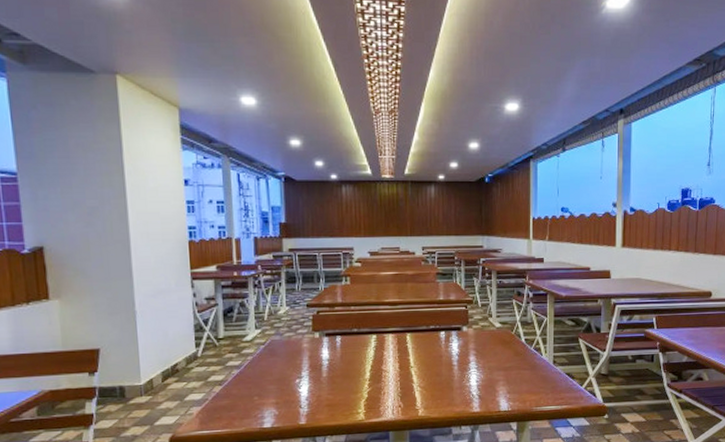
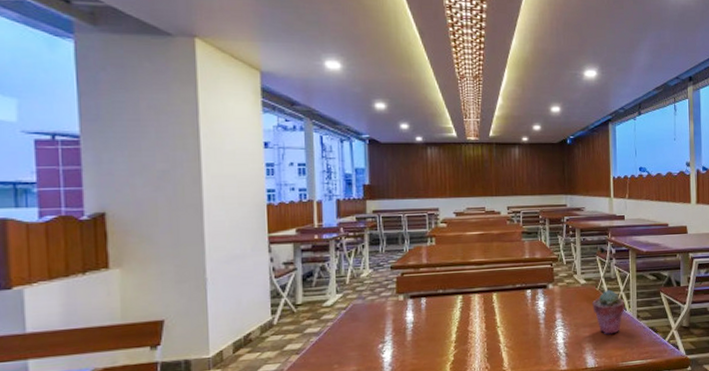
potted succulent: none [506,334,541,379] -> present [591,289,625,335]

